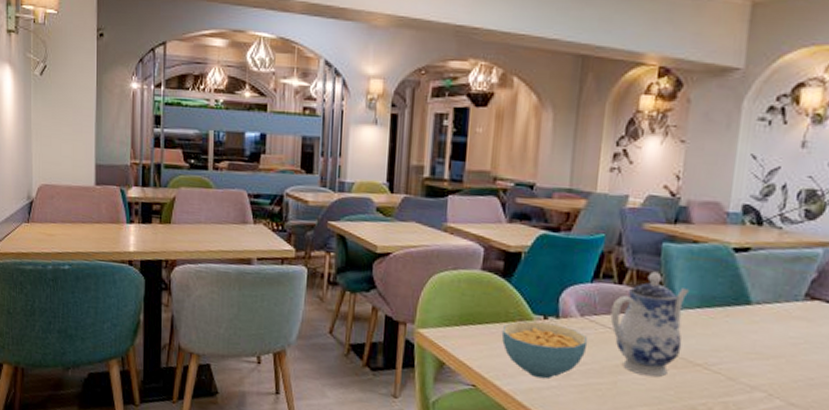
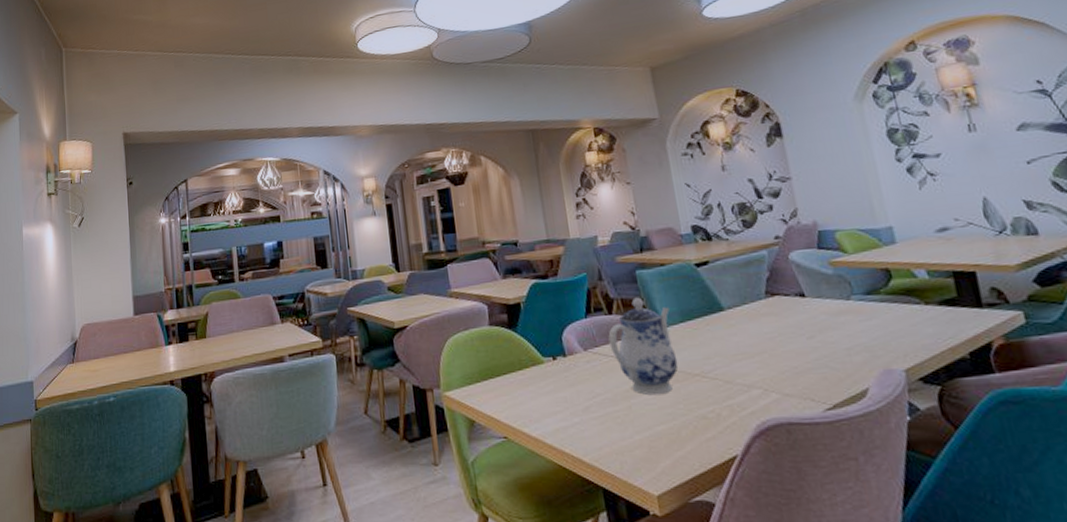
cereal bowl: present [501,321,588,379] -> none [519,362,597,418]

